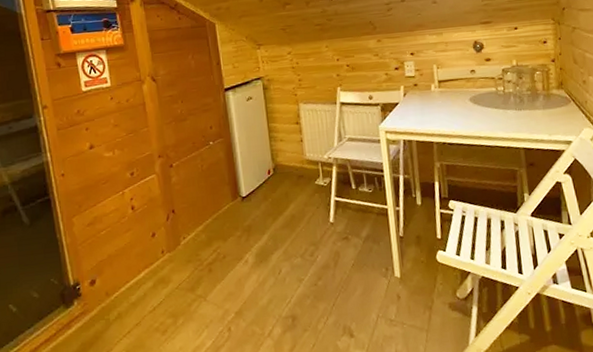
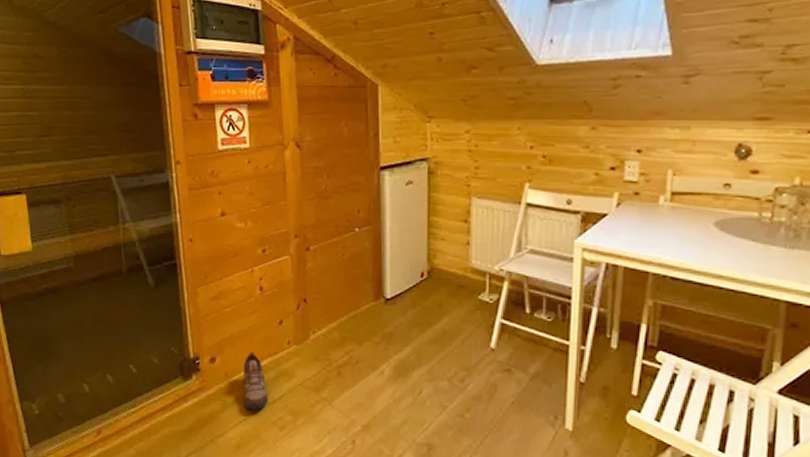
shoe: none [122,268,149,323] -> present [243,352,268,410]

